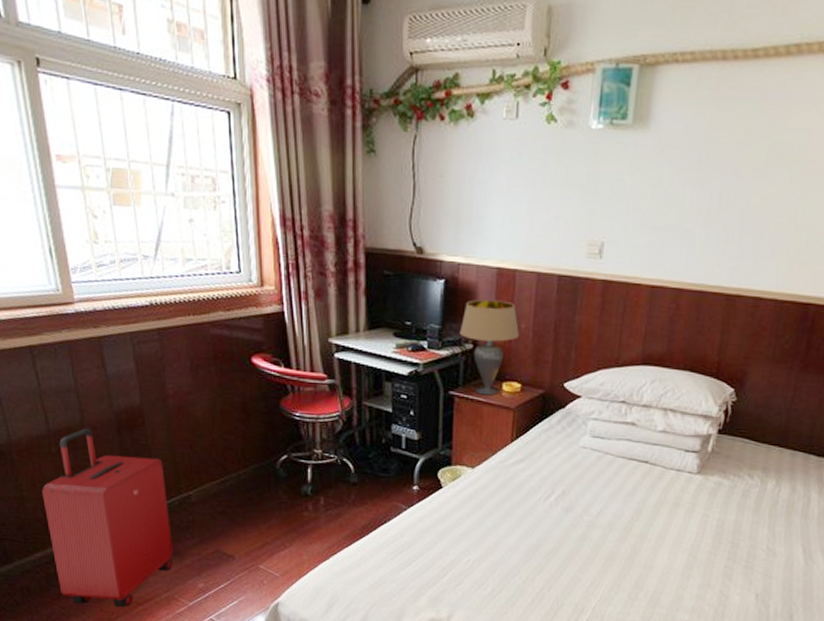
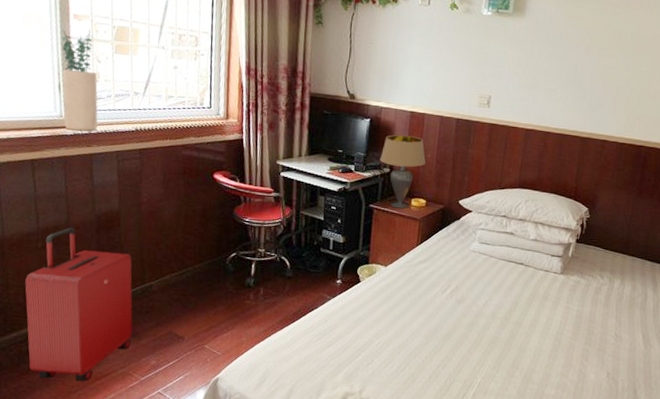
vase: none [45,175,103,308] -> present [62,30,98,131]

